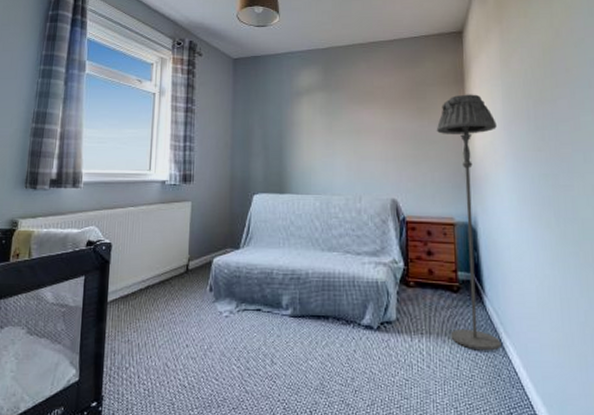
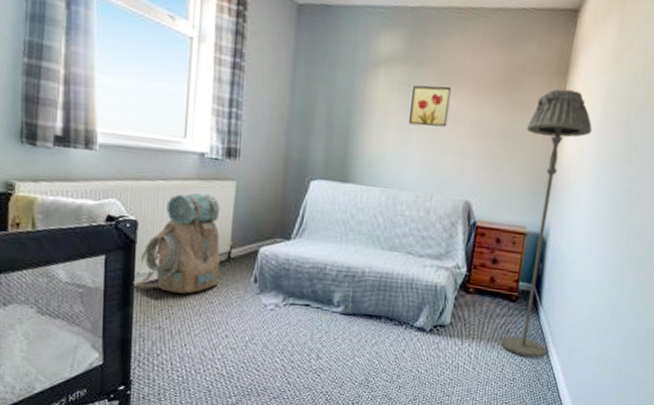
backpack: none [106,214,180,307] -> present [133,193,221,294]
wall art: none [332,104,365,139] -> present [409,85,452,127]

